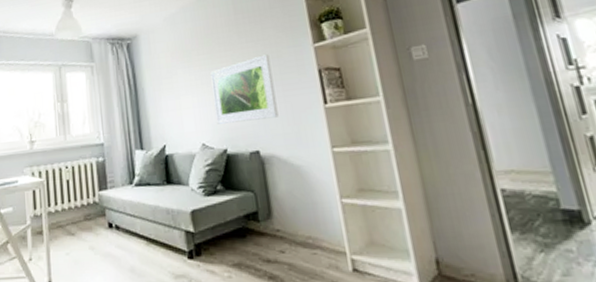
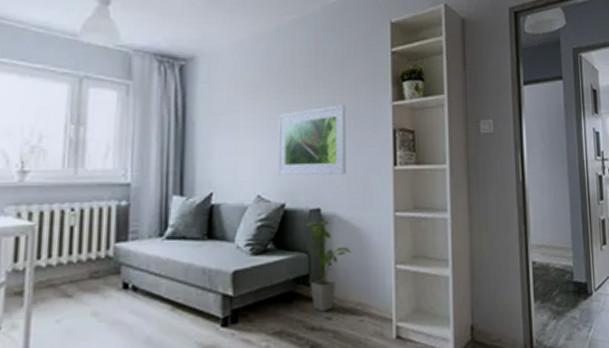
house plant: none [249,161,295,246] -> present [307,221,351,312]

